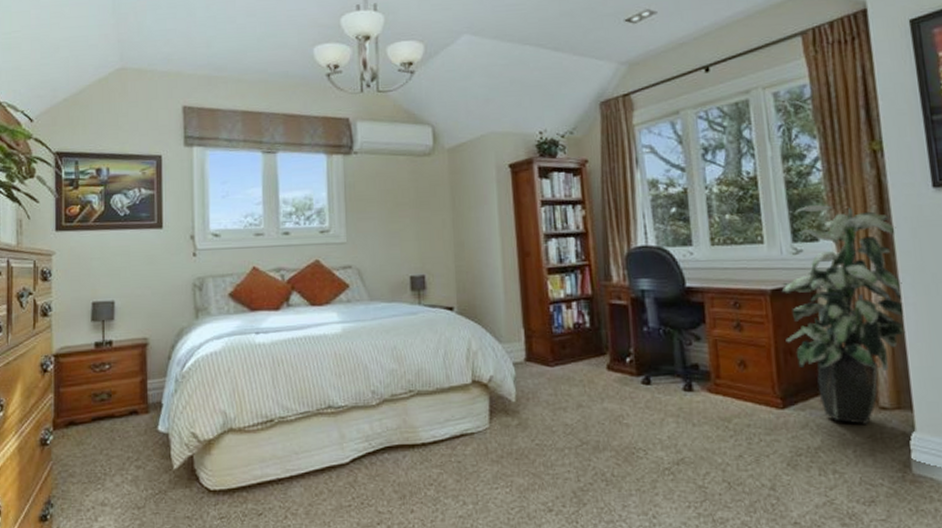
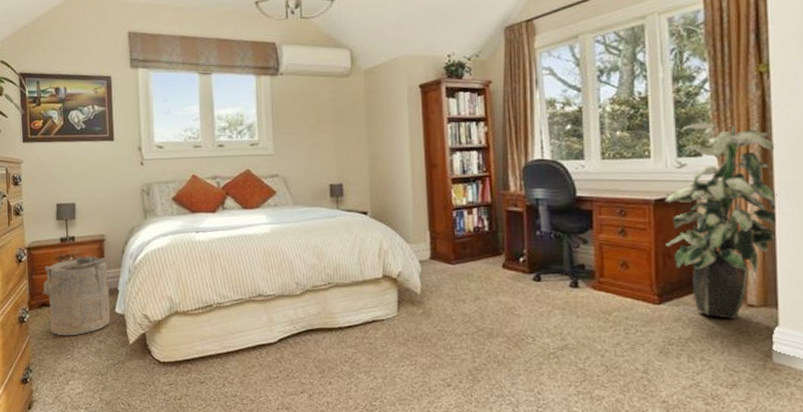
laundry hamper: none [71,363,152,462] -> present [43,256,111,336]

